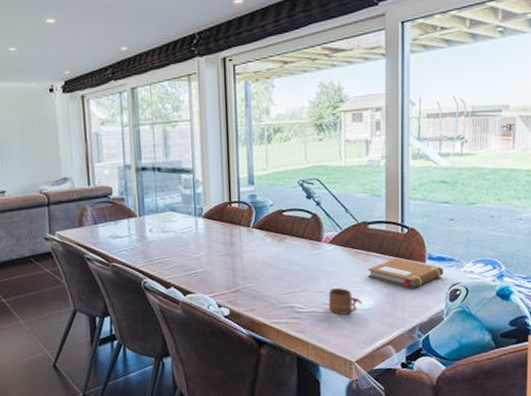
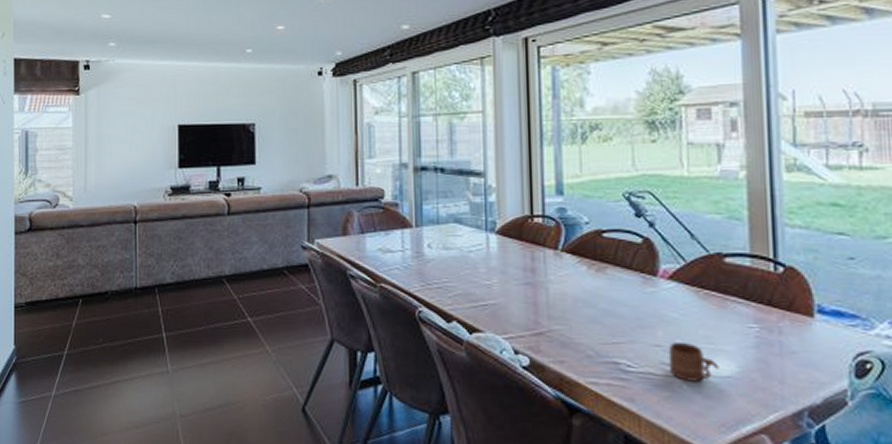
notebook: present [367,258,444,288] -> none [725,307,843,353]

